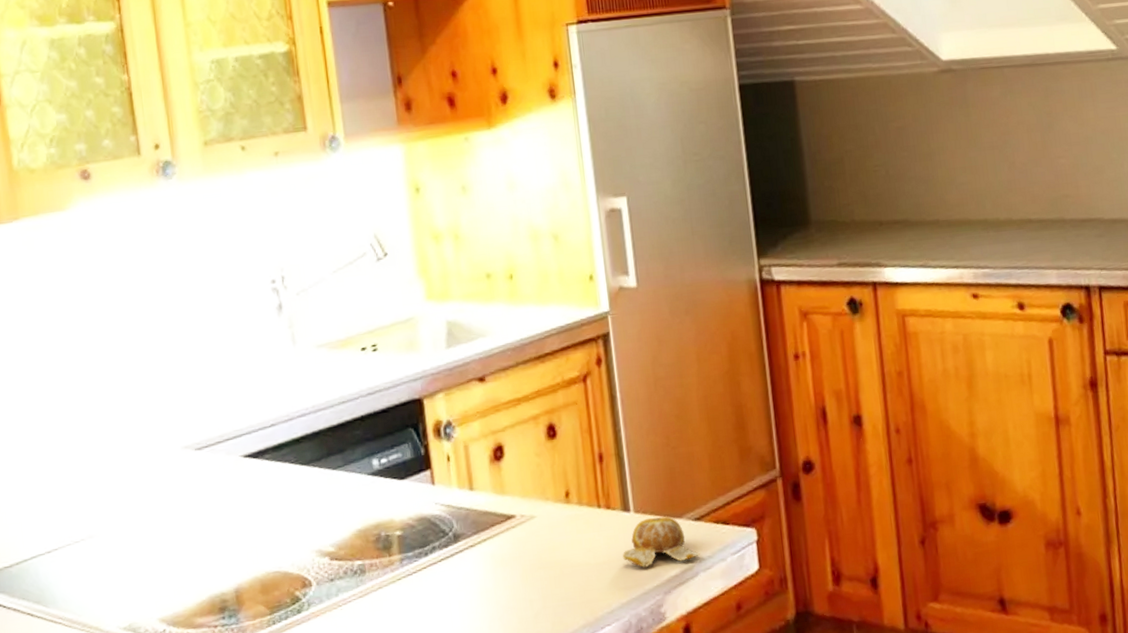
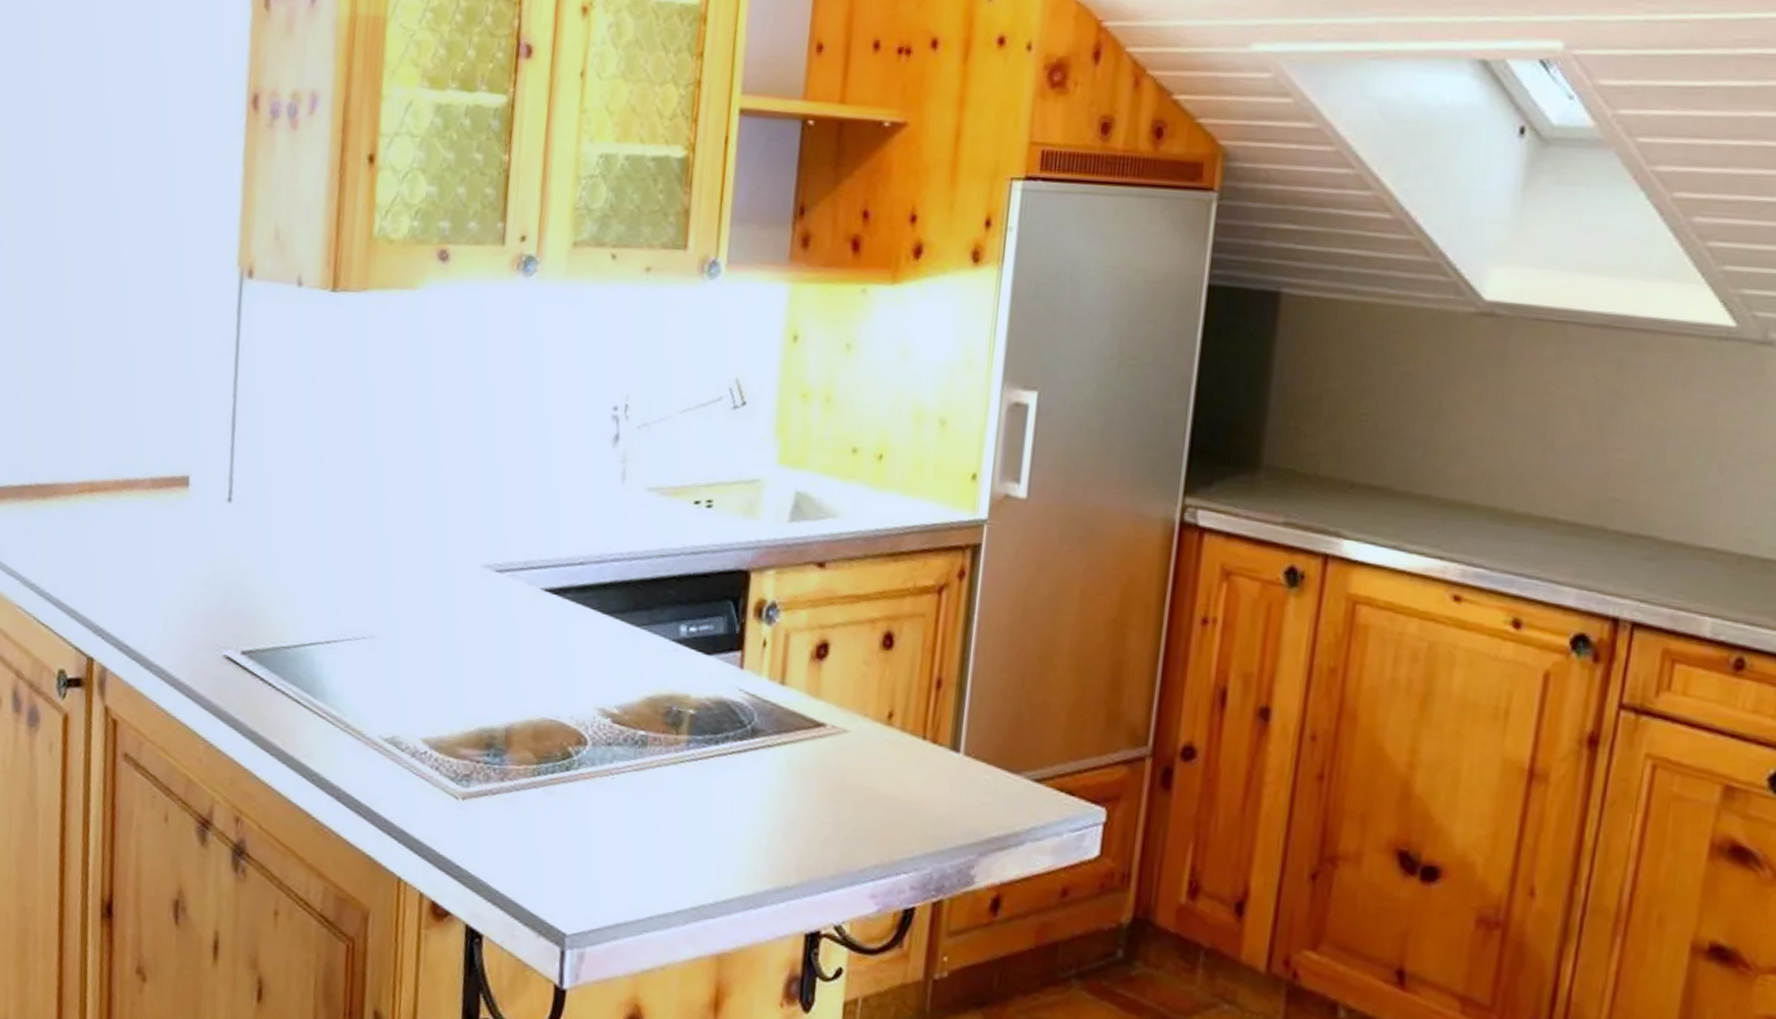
fruit: present [622,516,700,567] -> none [938,764,1032,824]

